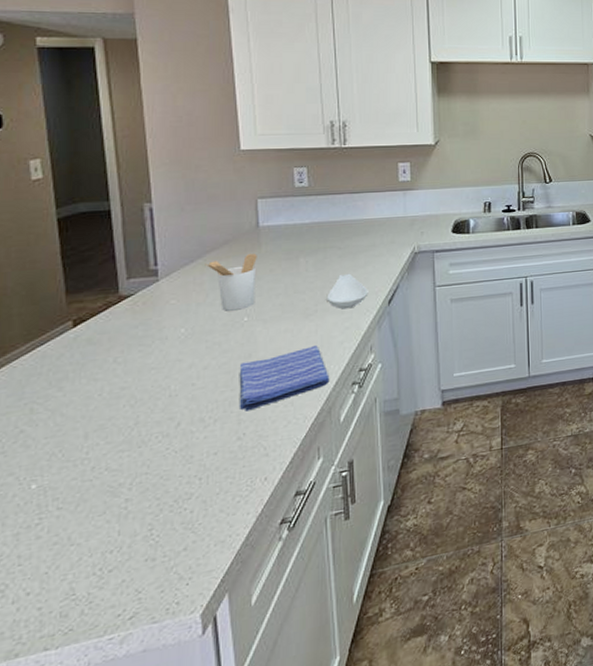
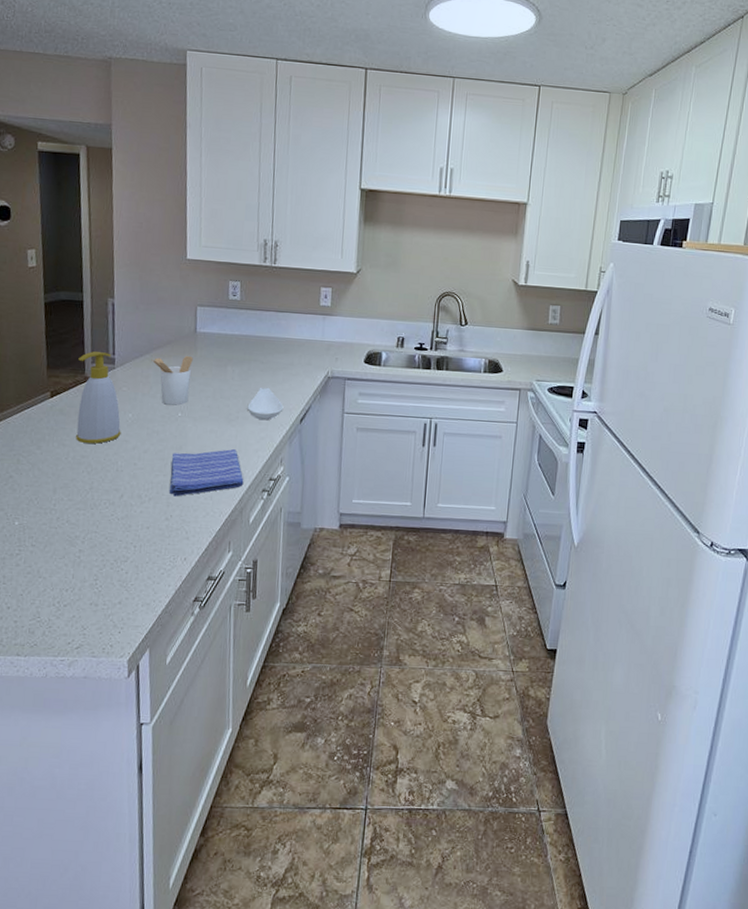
soap bottle: none [109,264,172,373] -> present [76,351,121,444]

